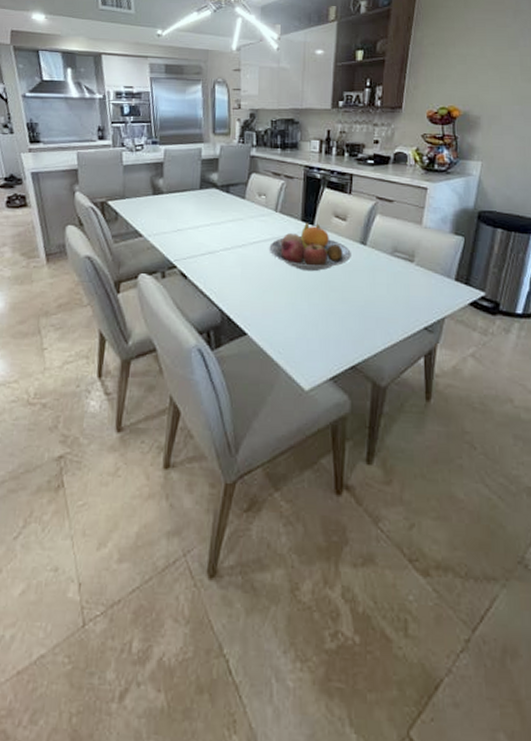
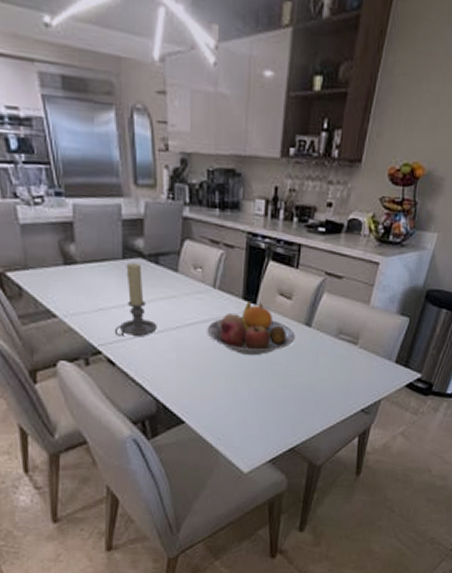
candle holder: none [188,192,226,253] -> present [114,262,157,337]

